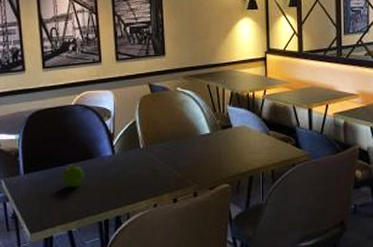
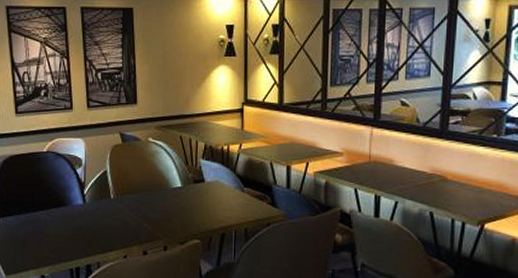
fruit: present [62,164,84,188] -> none [35,210,56,235]

